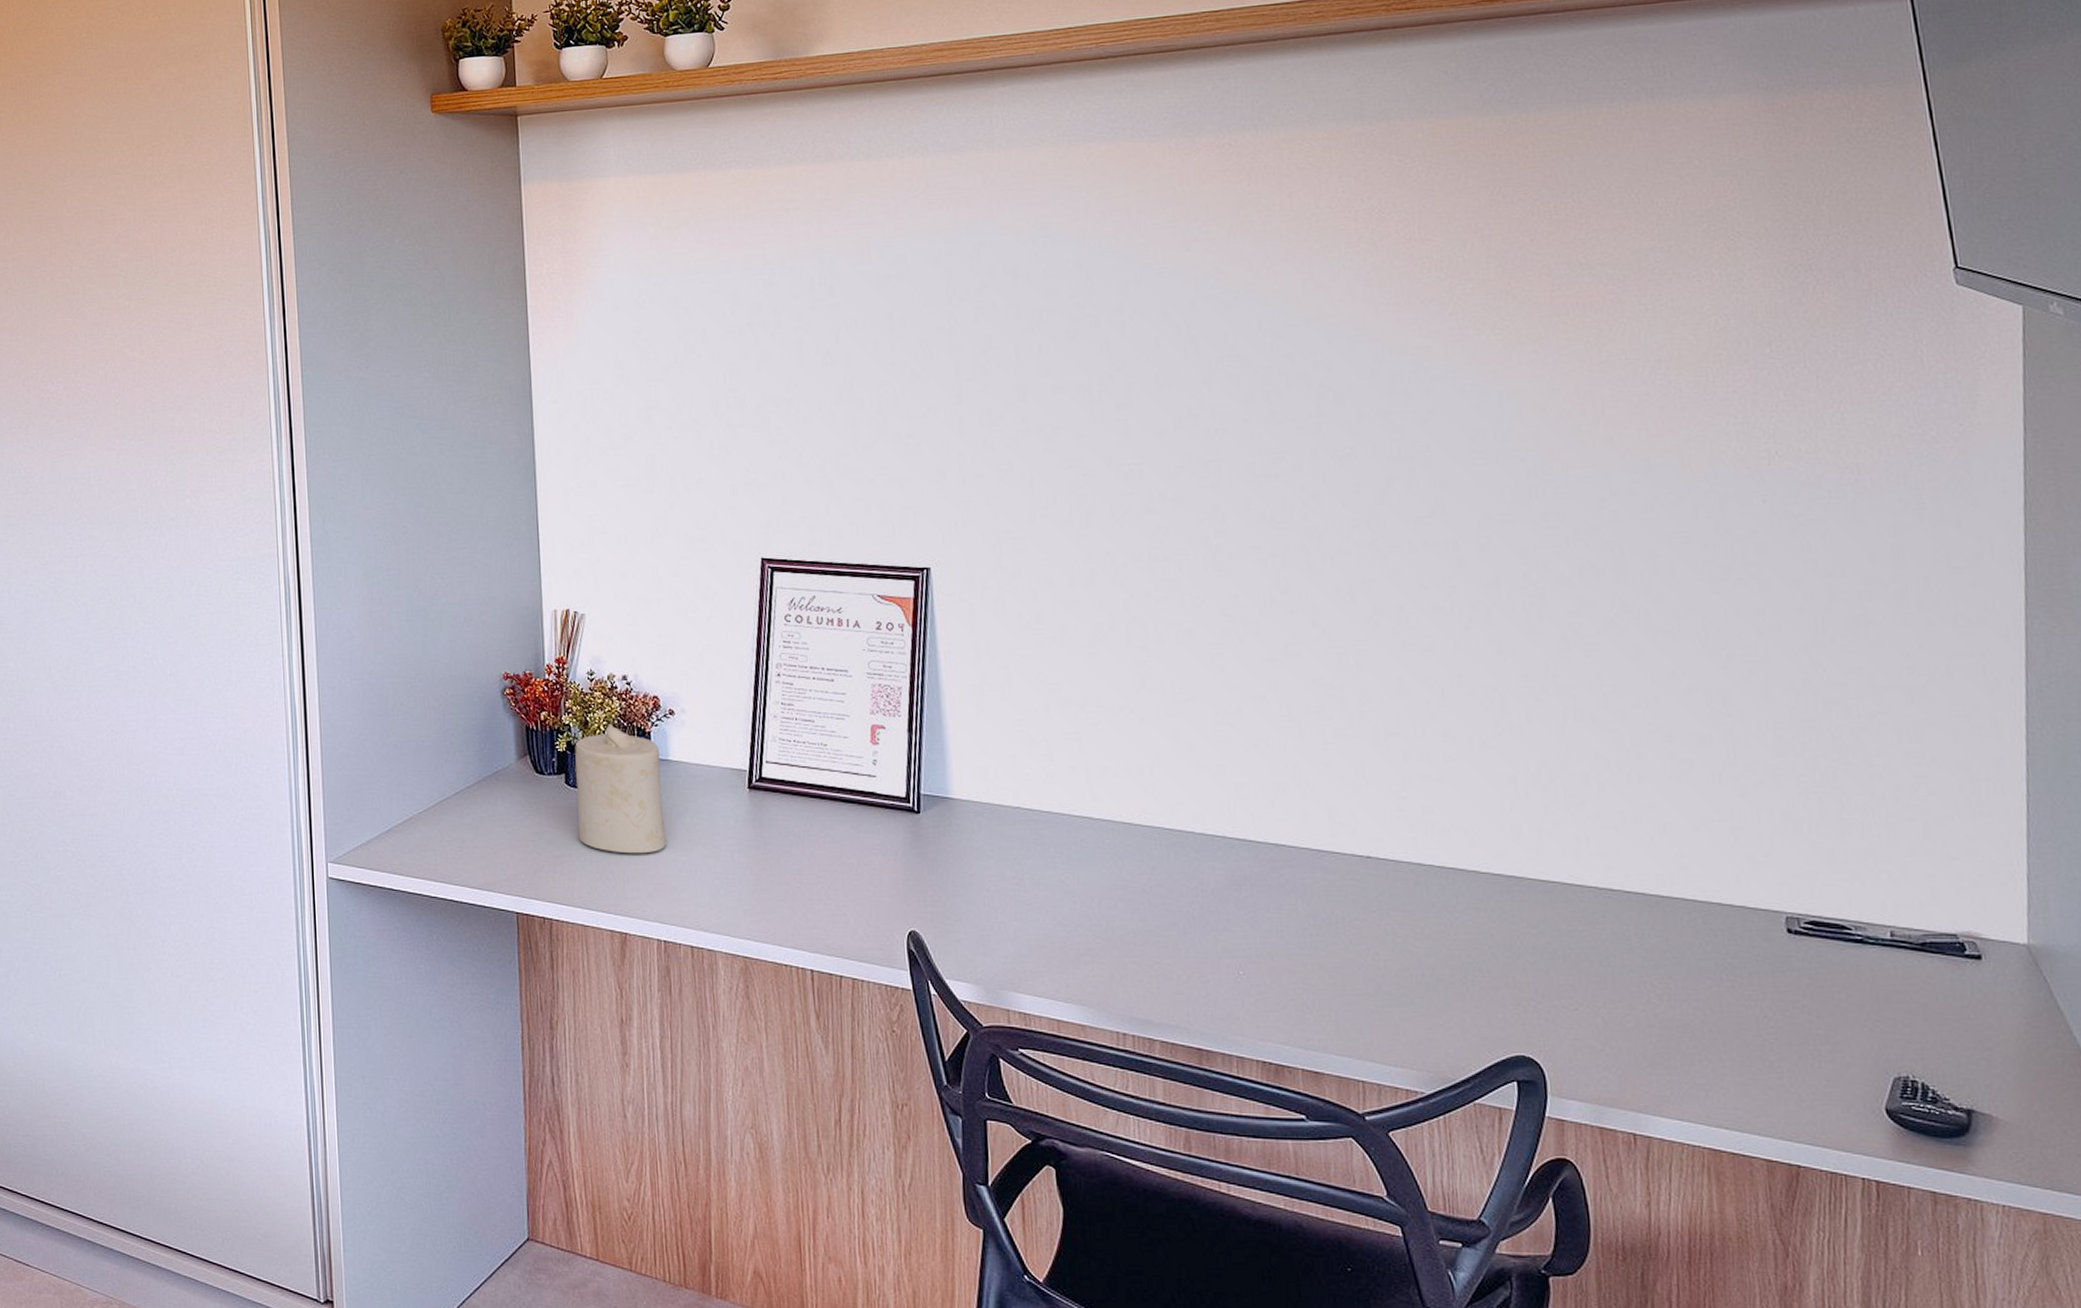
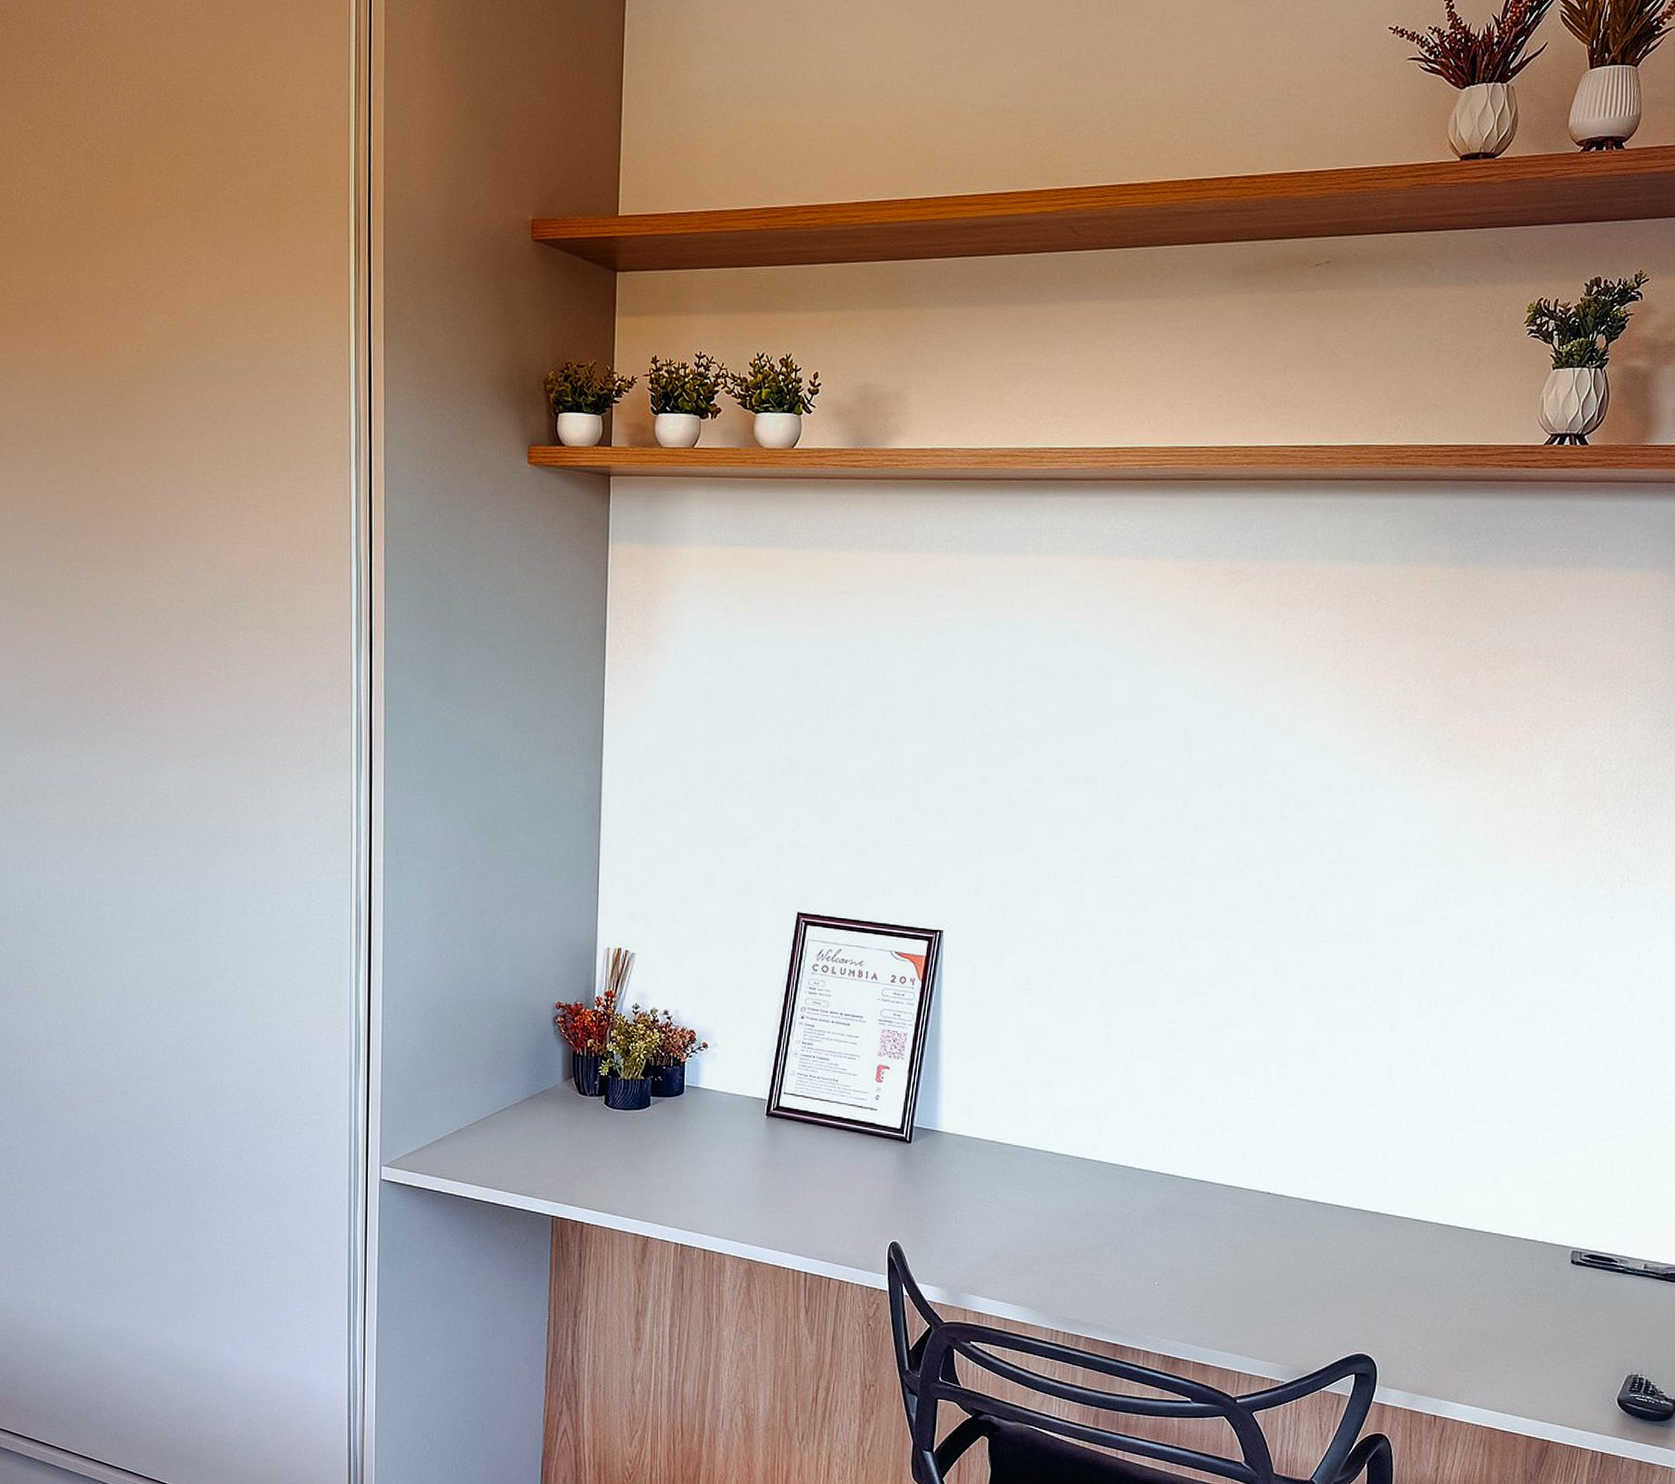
candle: present [575,723,667,854] -> none [613,1052,691,1169]

